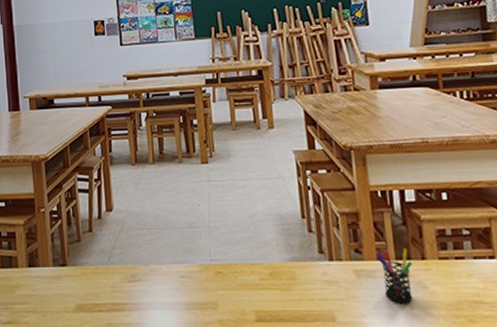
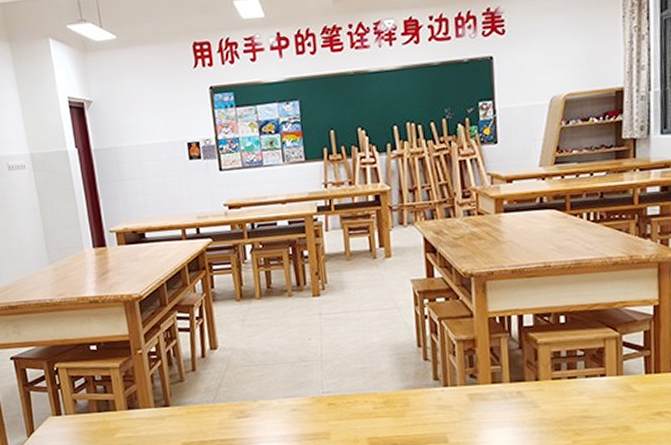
pen holder: present [375,248,413,303] -> none [490,371,526,422]

